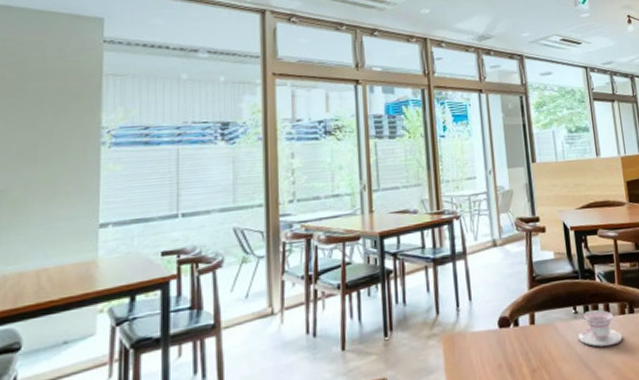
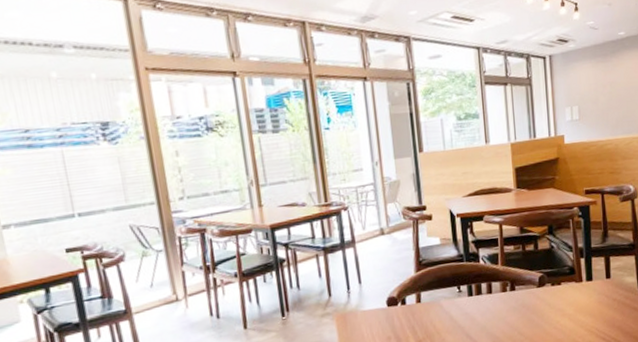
teacup: present [578,309,623,347] -> none [461,288,503,320]

